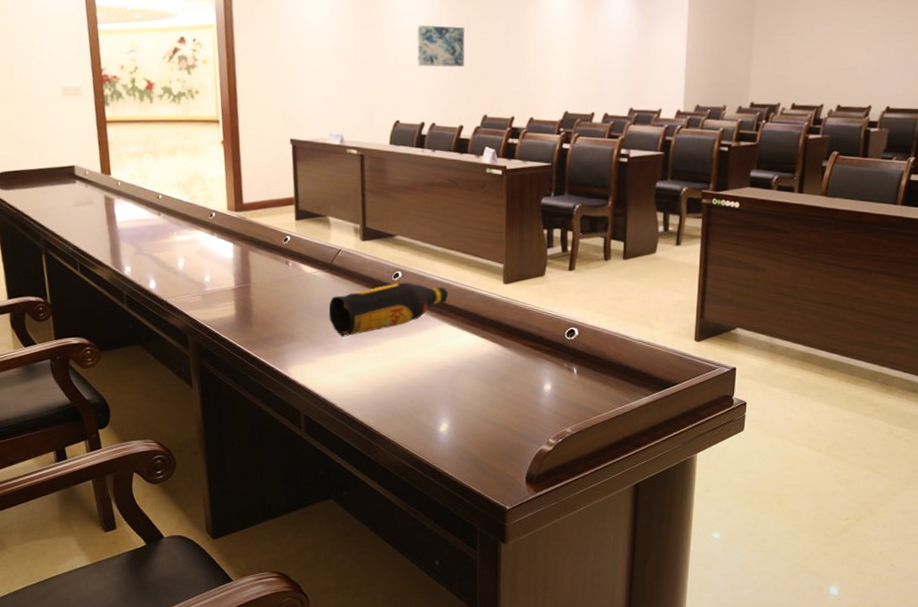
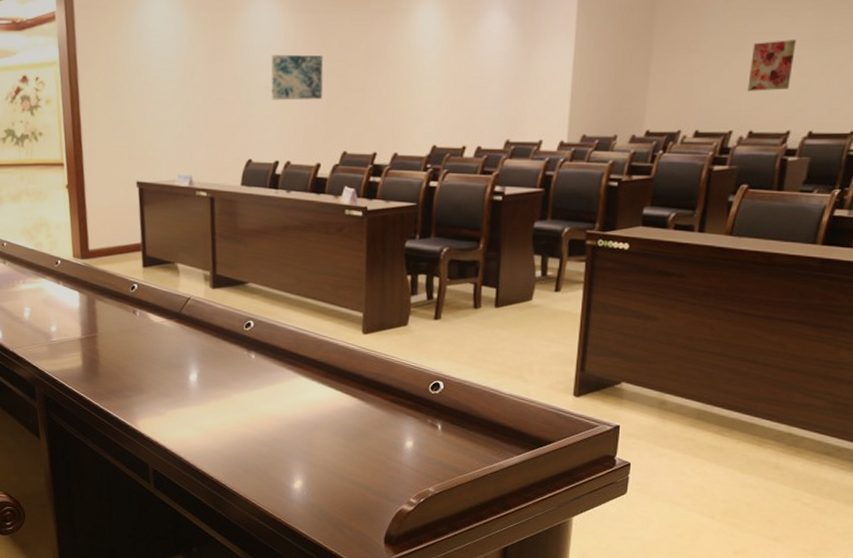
bottle: present [328,282,449,337] -> none [177,332,304,389]
wall art: none [835,27,873,71] -> present [747,40,796,91]

